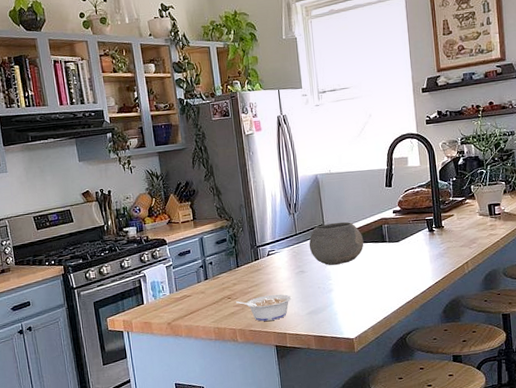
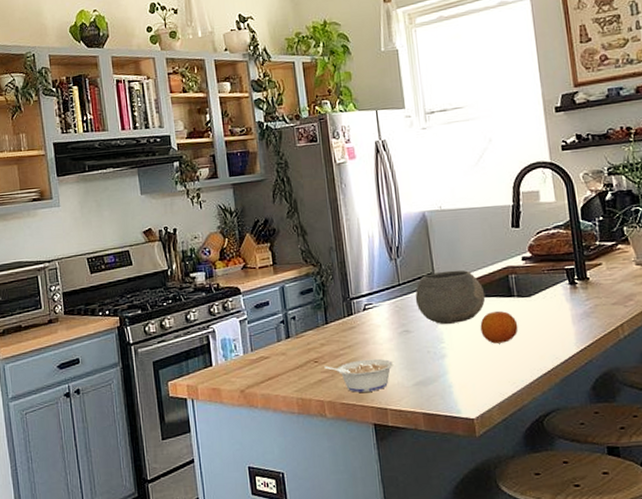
fruit: none [359,253,389,280] -> present [480,310,519,344]

